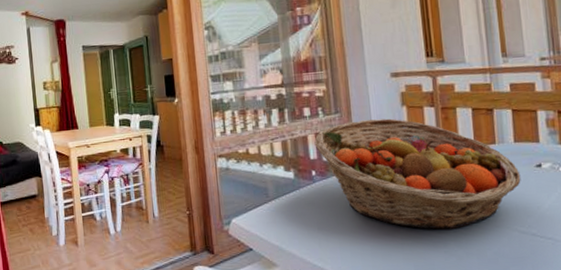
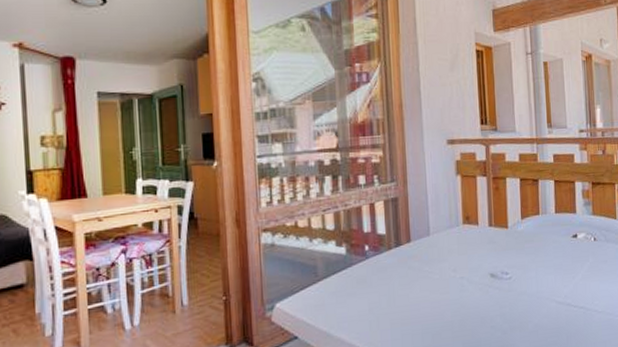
fruit basket: present [314,118,521,230] -> none [369,188,560,304]

